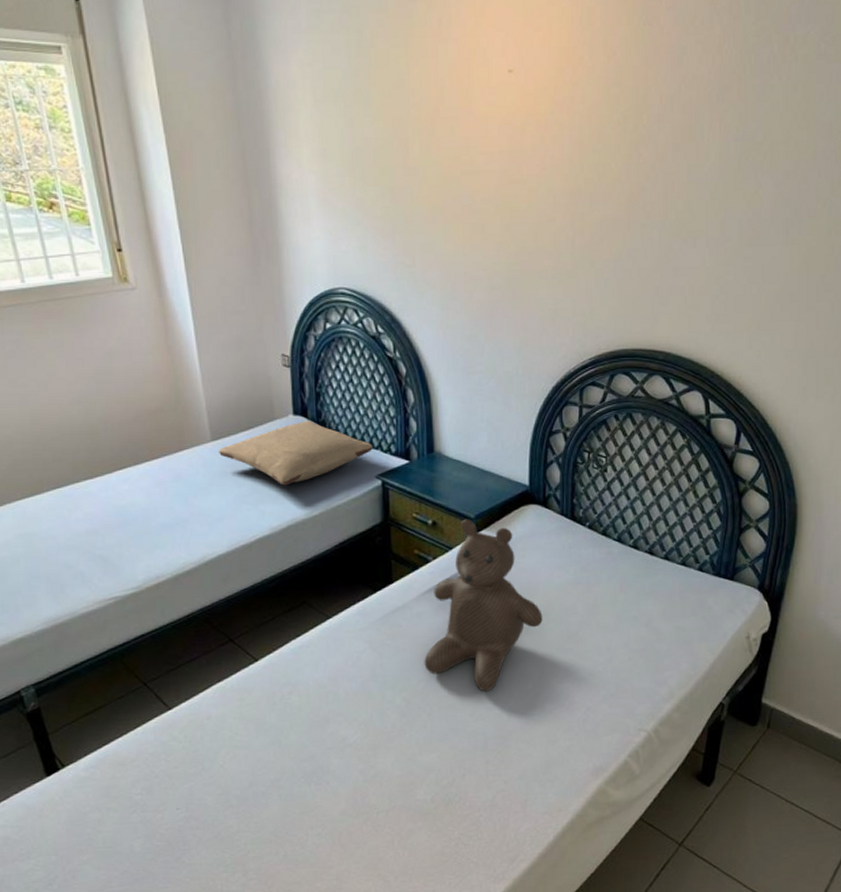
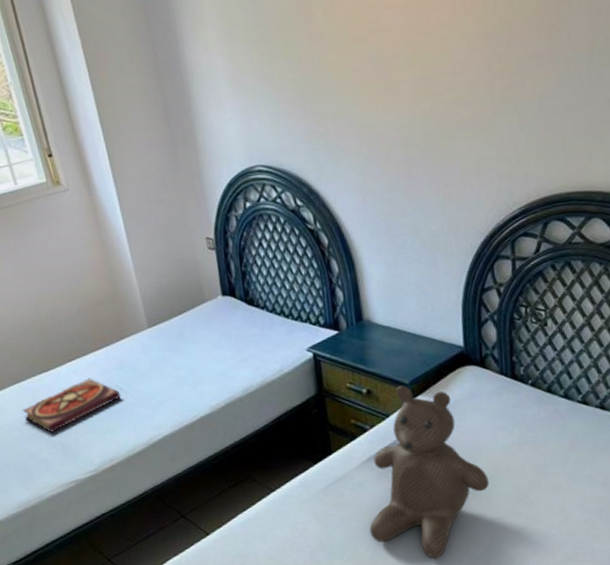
book: none [60,489,174,544] -> present [22,378,120,433]
pillow: present [219,420,373,486] -> none [156,299,302,366]

